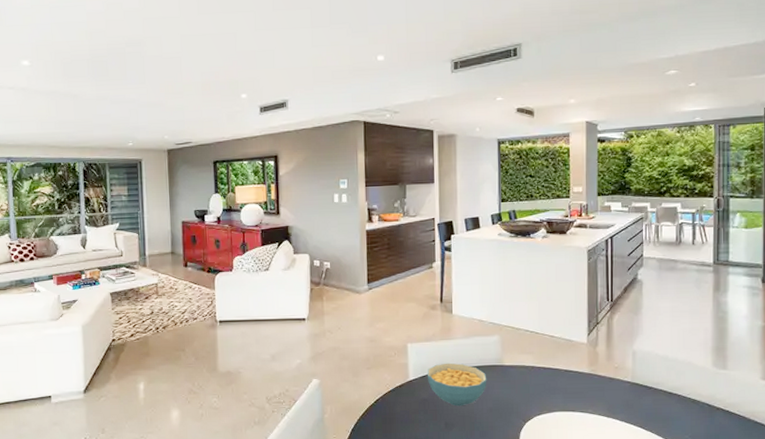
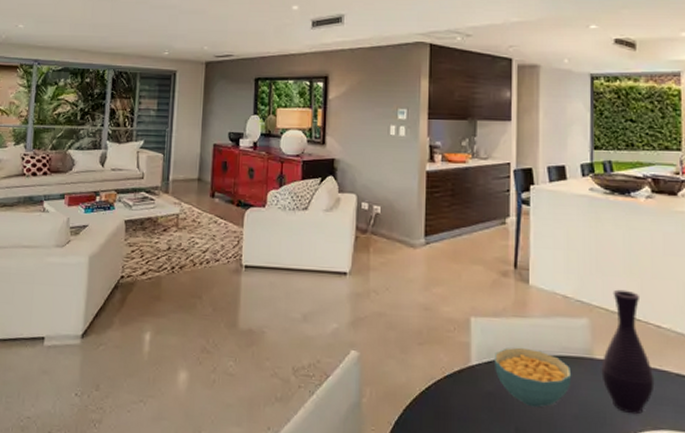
vase: none [509,311,549,403] -> present [601,289,655,415]

